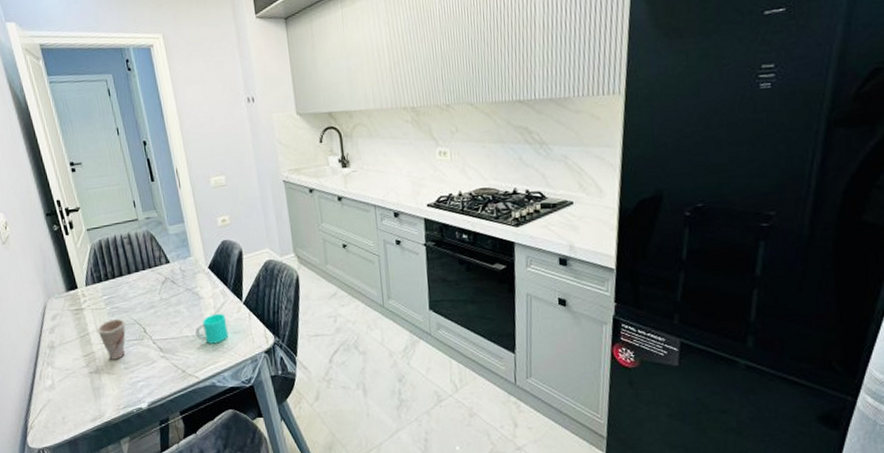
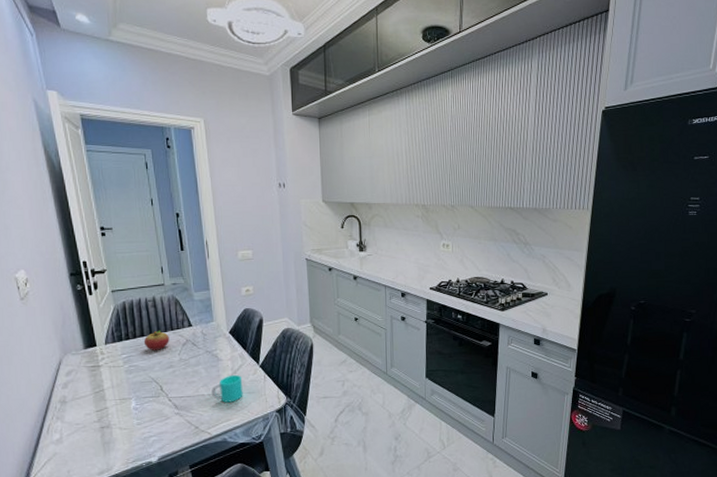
cup: present [96,318,126,360] -> none [112,376,143,415]
fruit: none [122,268,148,291] -> present [143,330,169,350]

